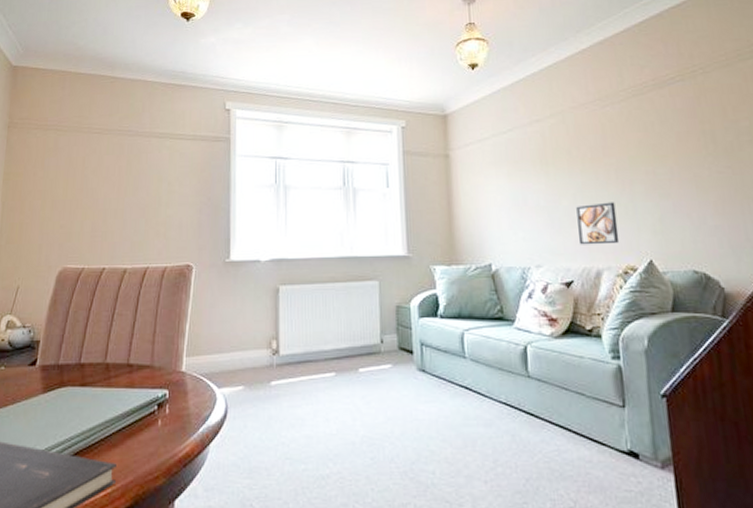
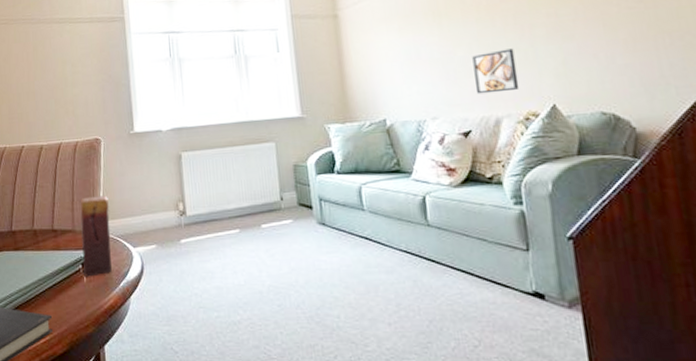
candle: none [159,328,195,420] -> present [79,195,112,277]

